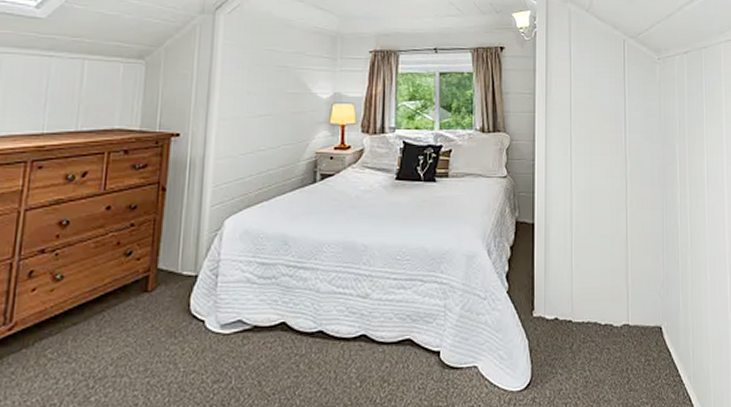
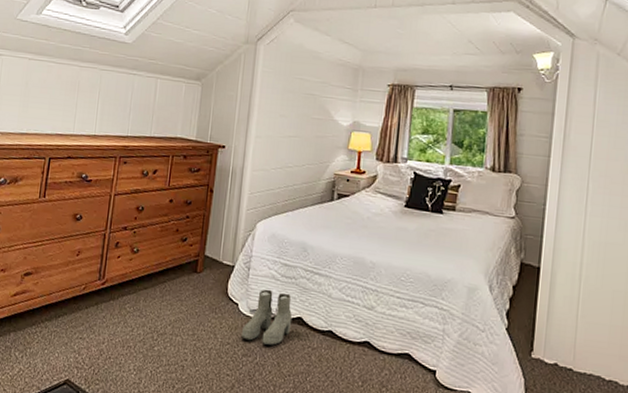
boots: none [209,296,274,363] -> present [241,289,293,346]

